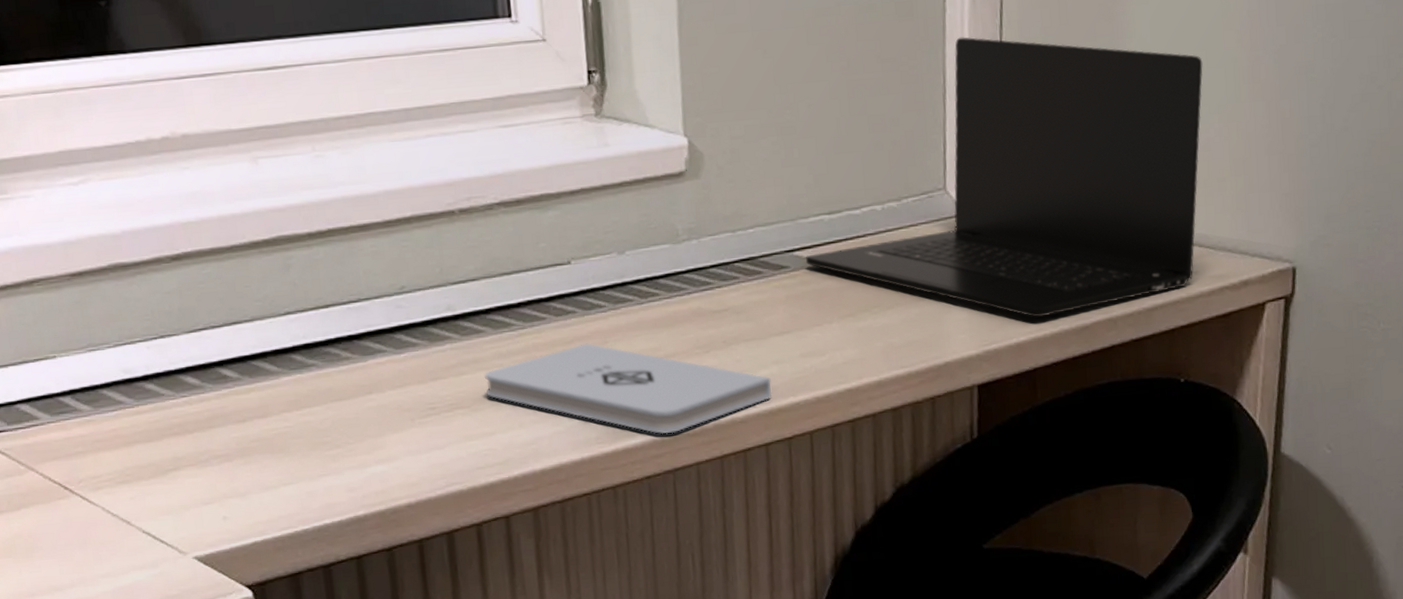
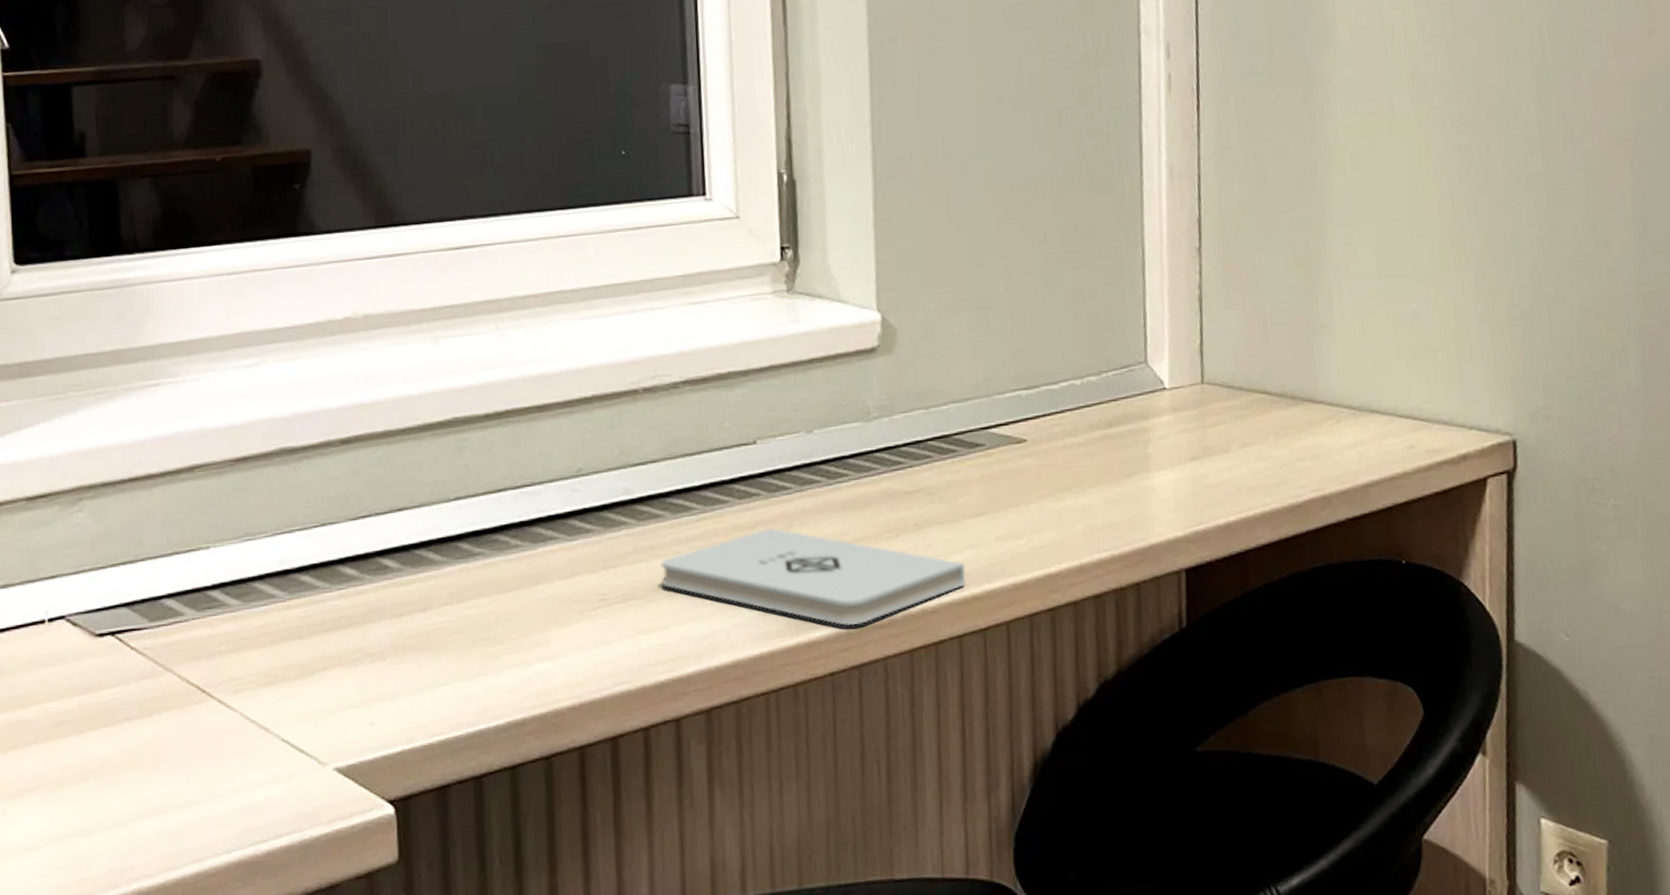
laptop: present [805,37,1203,318] -> none [1001,210,1409,496]

